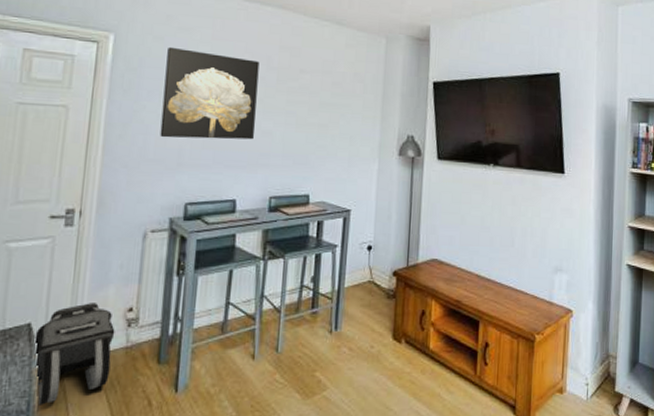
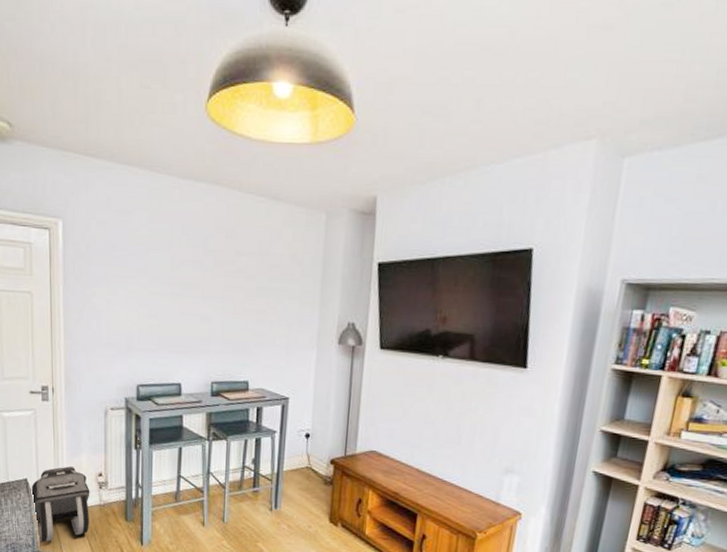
wall art: present [160,46,260,140] -> none [110,231,196,326]

